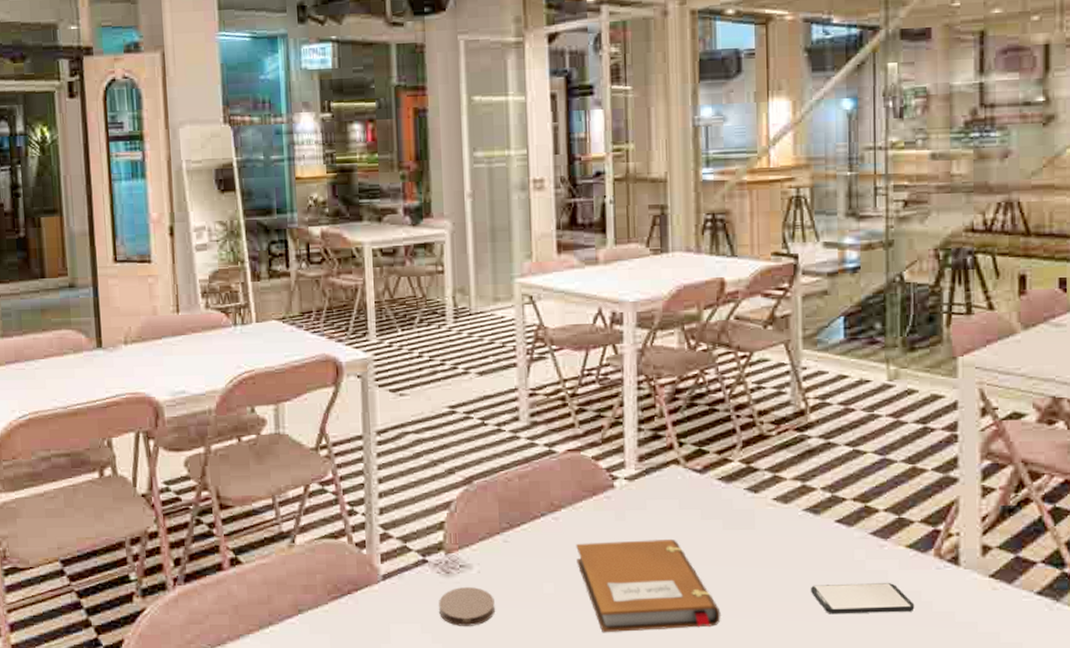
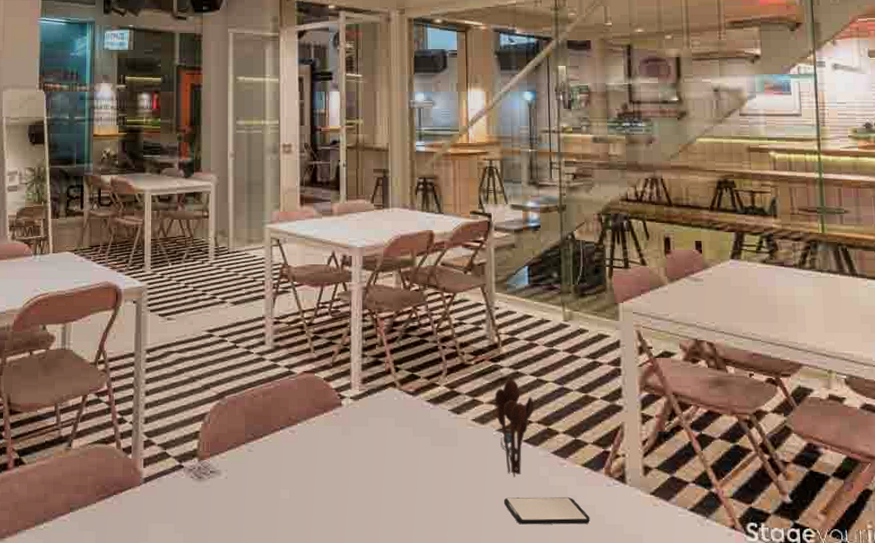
coaster: present [439,587,495,626] -> none [191,491,238,527]
notebook: present [576,538,721,633] -> none [309,452,429,537]
utensil holder: none [800,450,849,563] -> present [494,379,534,478]

